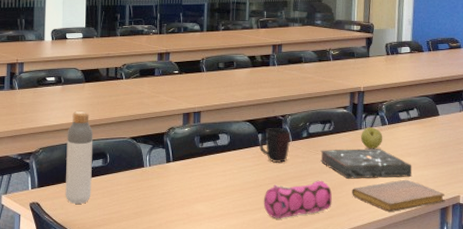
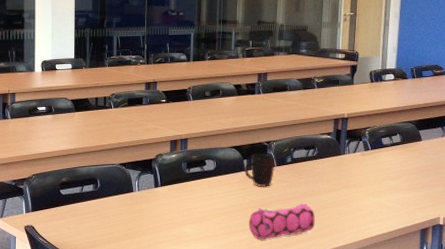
bottle: present [65,110,93,204] -> none [58,138,84,227]
book: present [320,149,412,179] -> none [304,173,394,202]
notebook: present [352,179,445,212] -> none [334,202,425,233]
apple: present [361,127,383,149] -> none [344,152,366,173]

